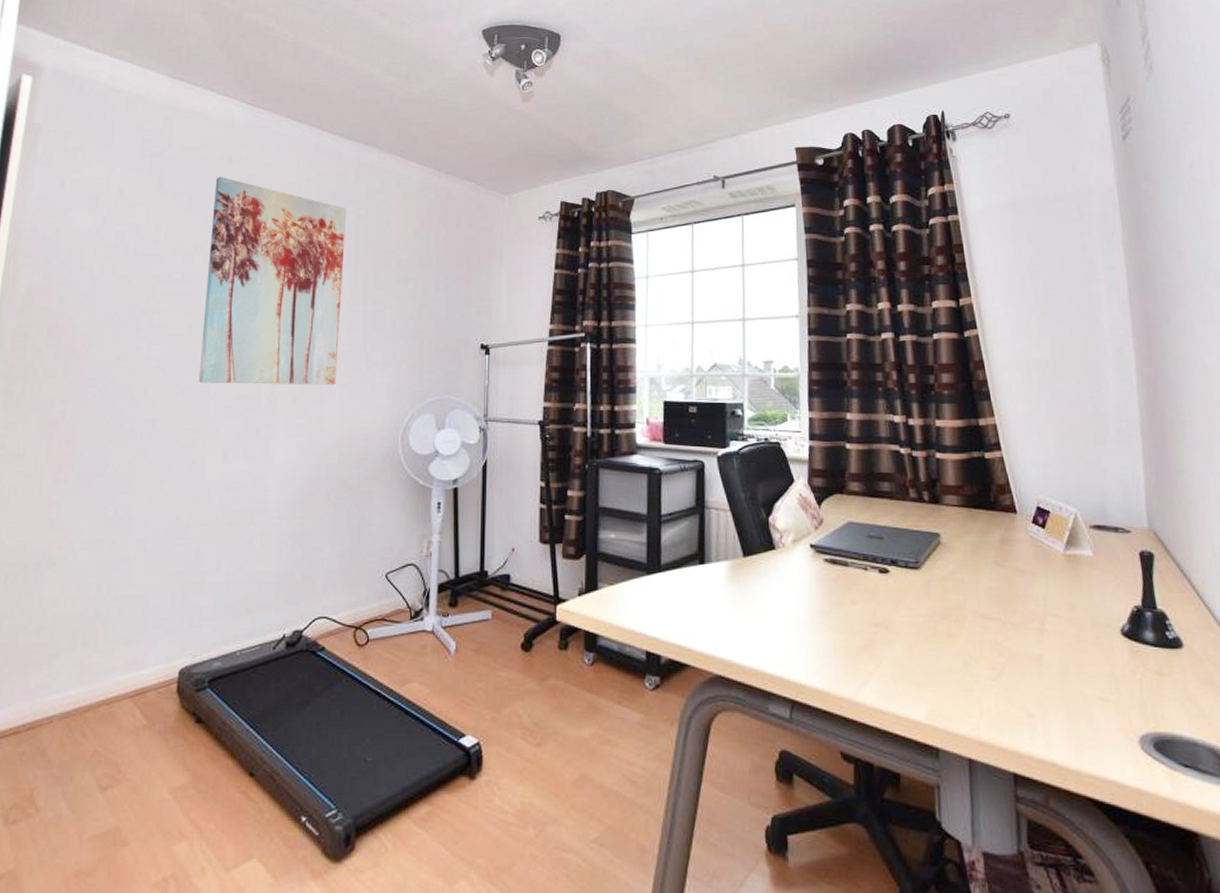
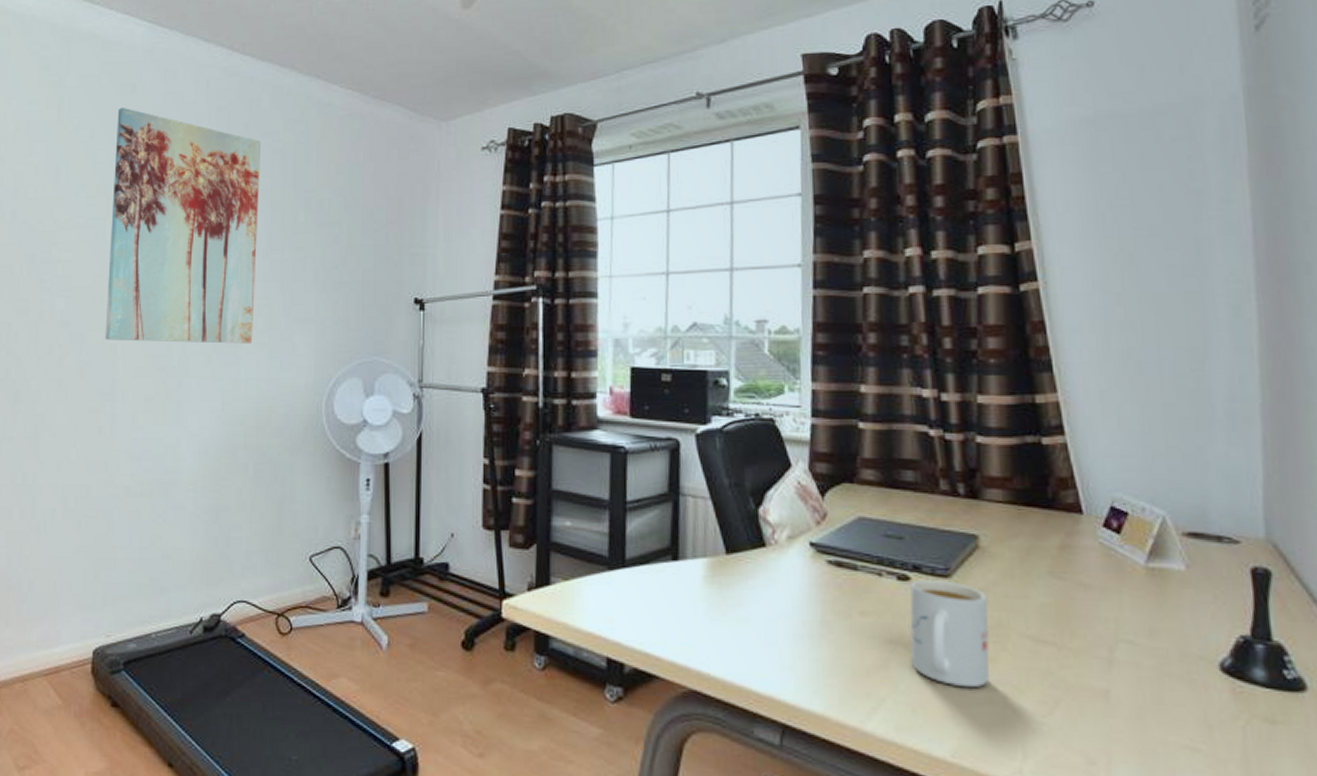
mug: none [889,572,952,660] -> present [910,580,990,688]

